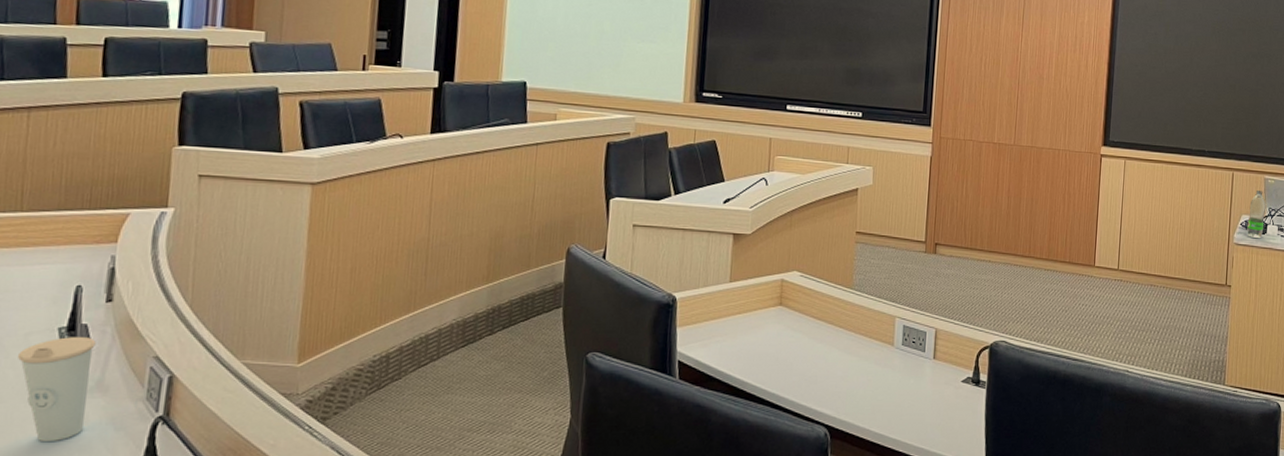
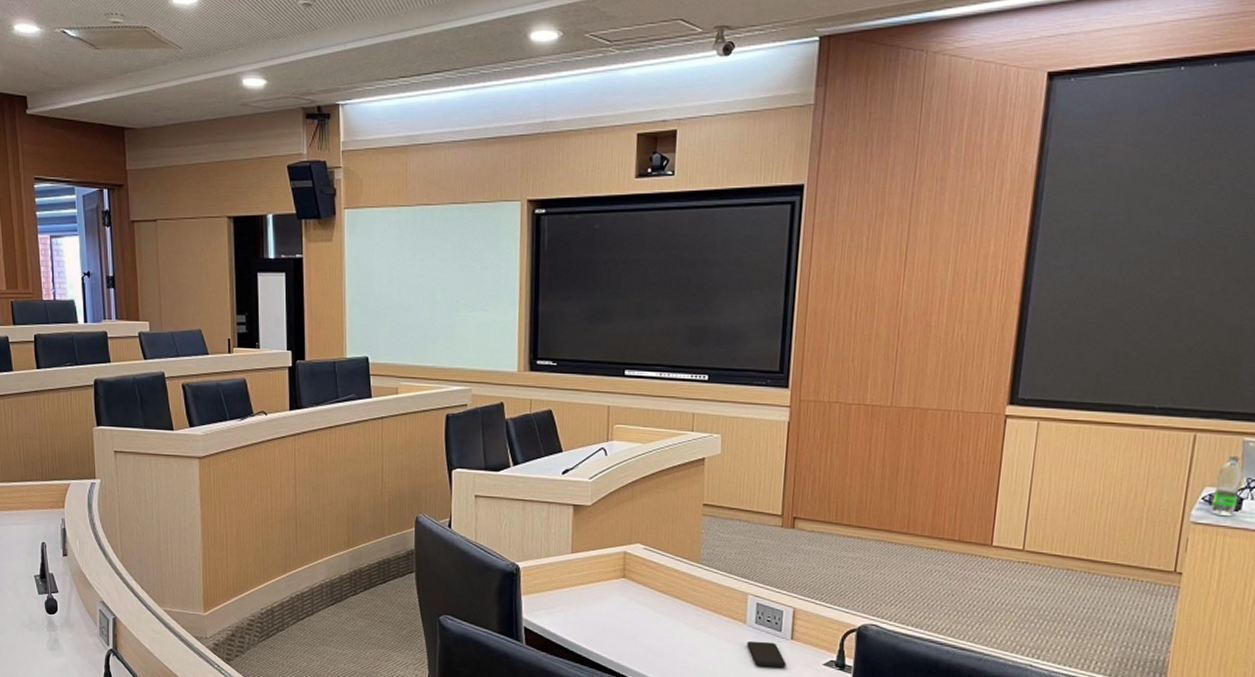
cup: present [18,337,96,443] -> none [12,583,61,664]
mobile phone: none [894,362,929,387] -> present [747,641,786,668]

